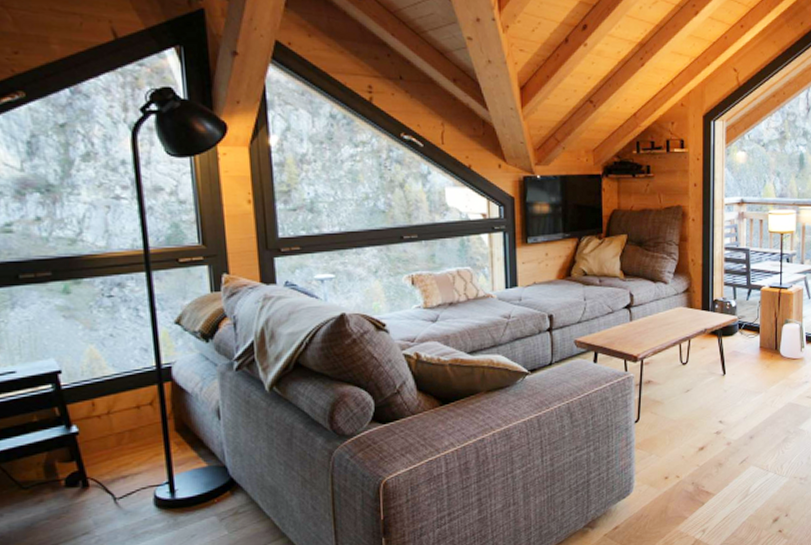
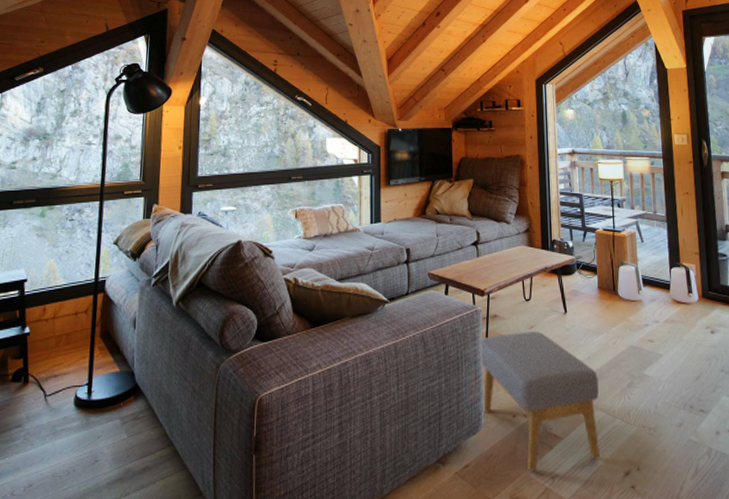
footstool: none [630,395,753,526] -> present [478,331,601,471]

